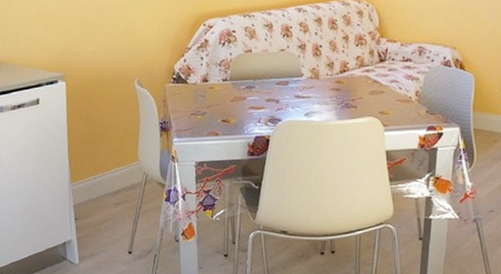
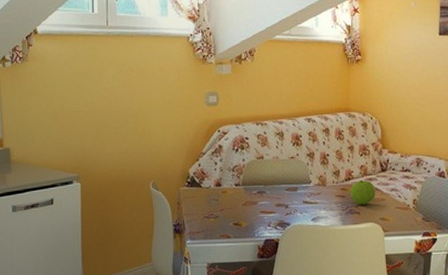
apple: none [345,72,374,99] -> present [350,180,376,205]

